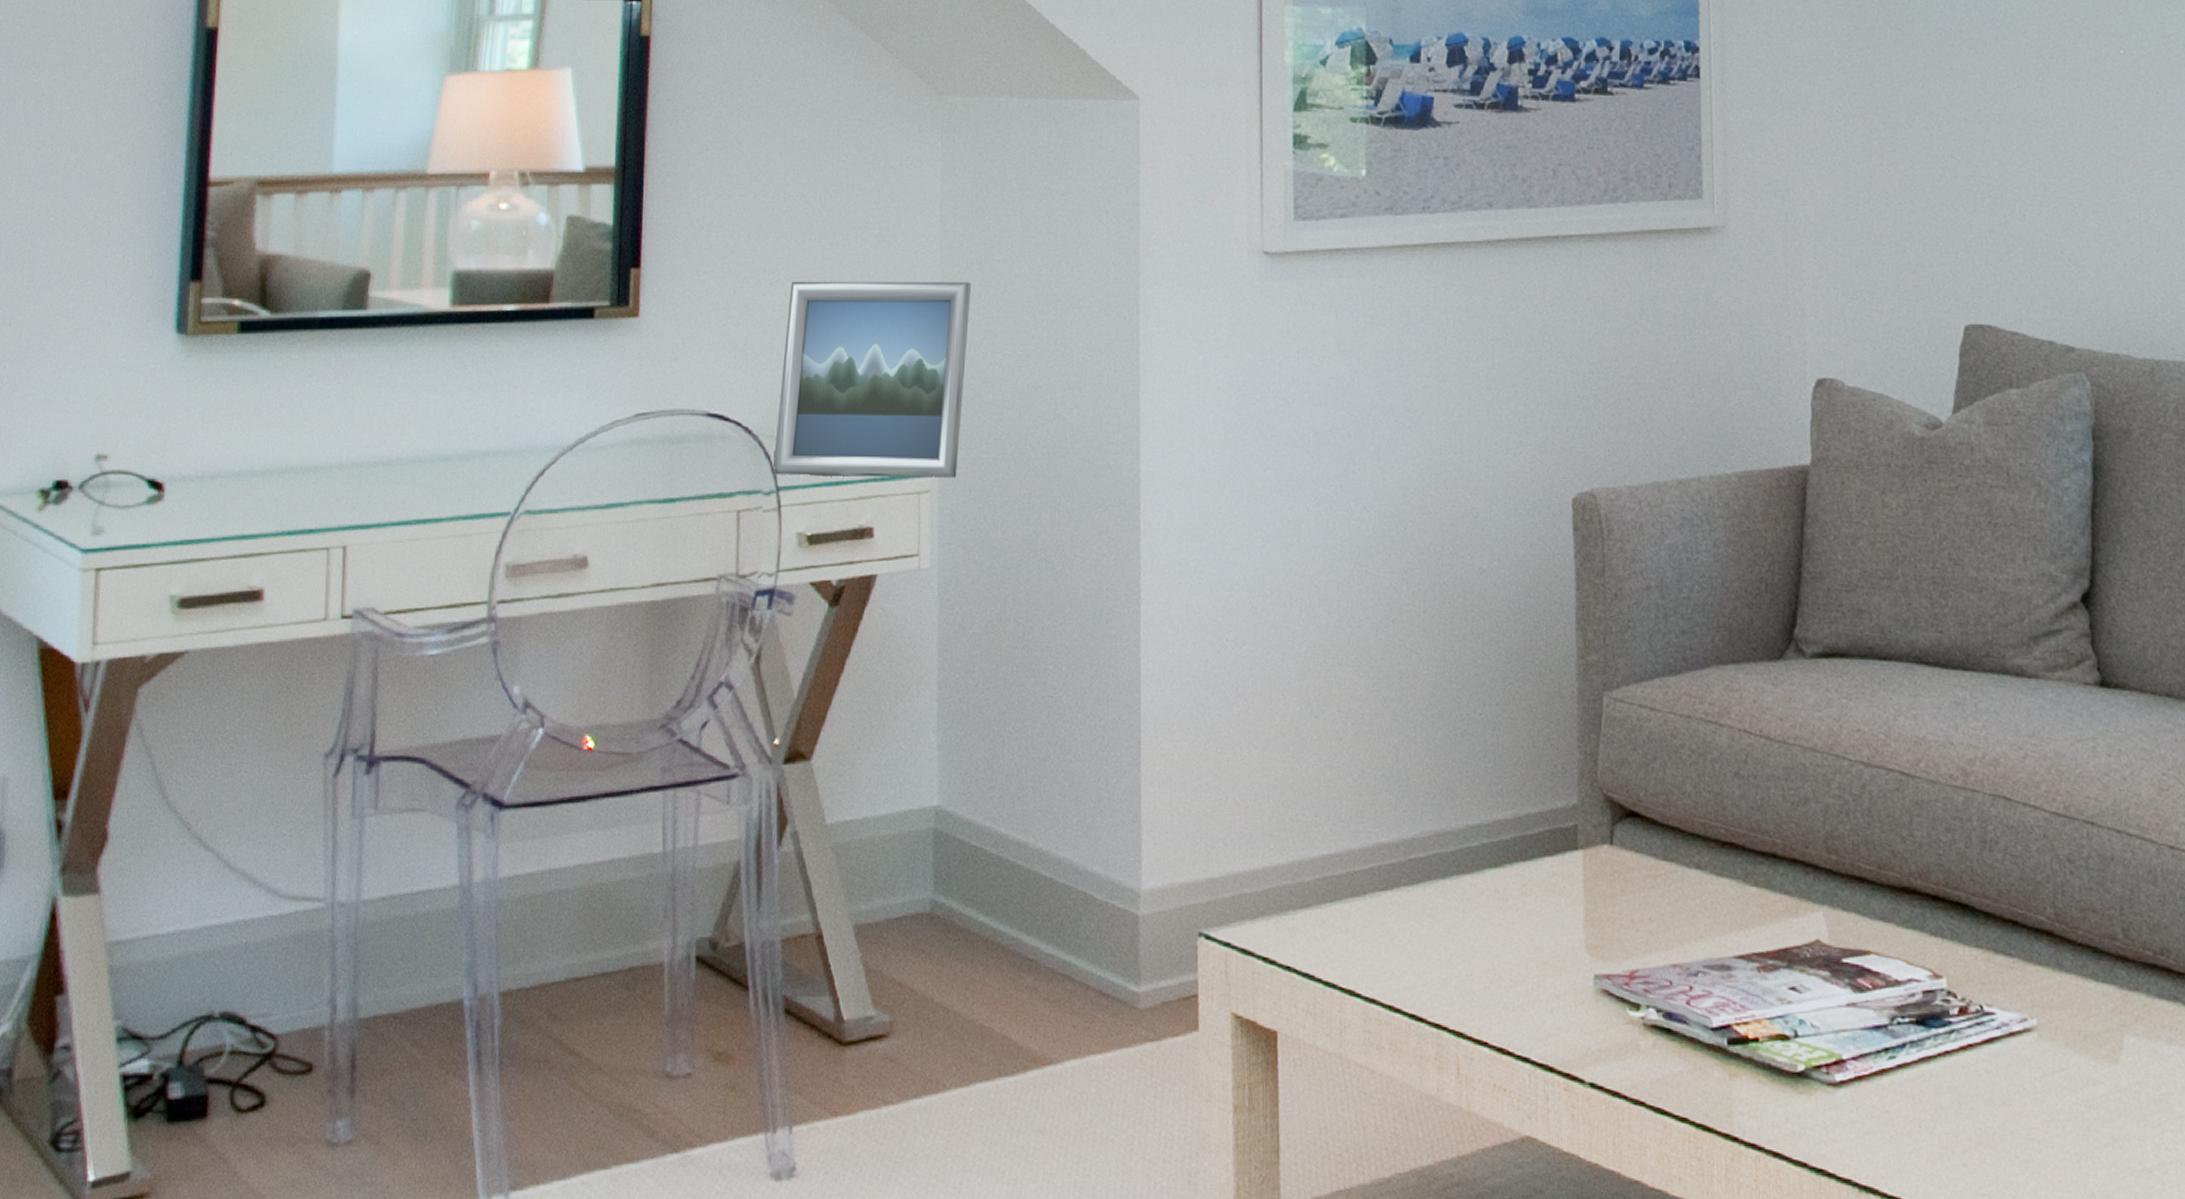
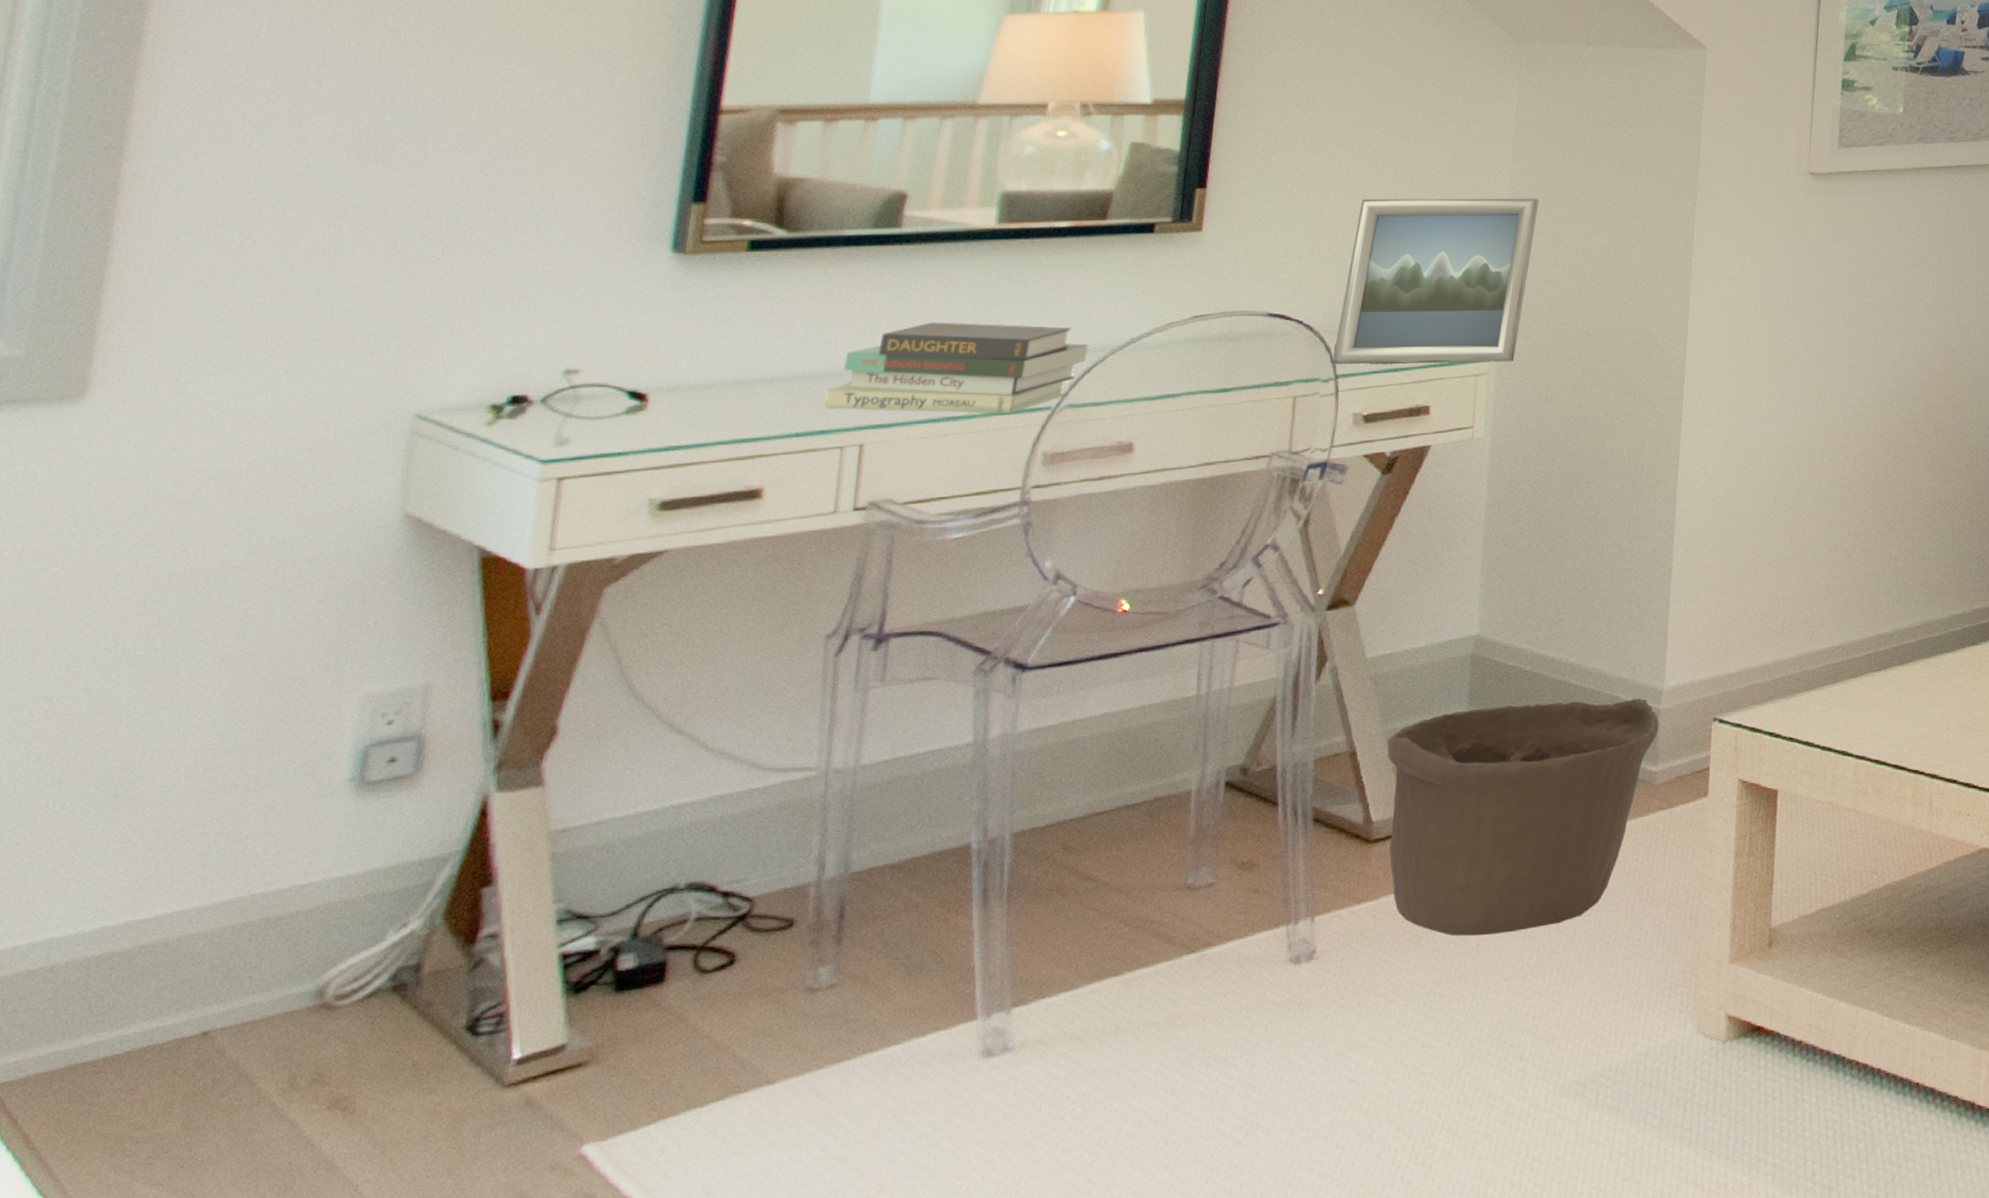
books: none [312,414,540,519] -> present [825,322,1088,414]
basket: none [854,895,1139,1174] -> present [1387,698,1659,936]

